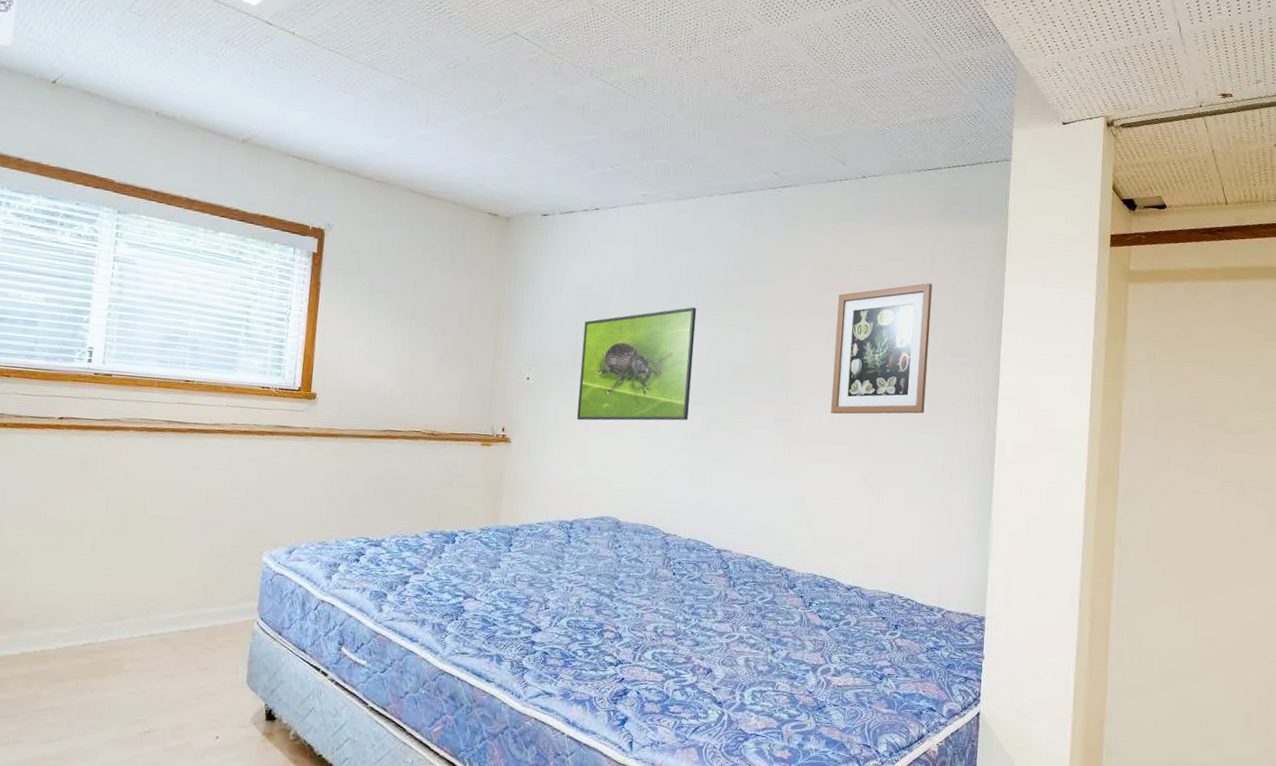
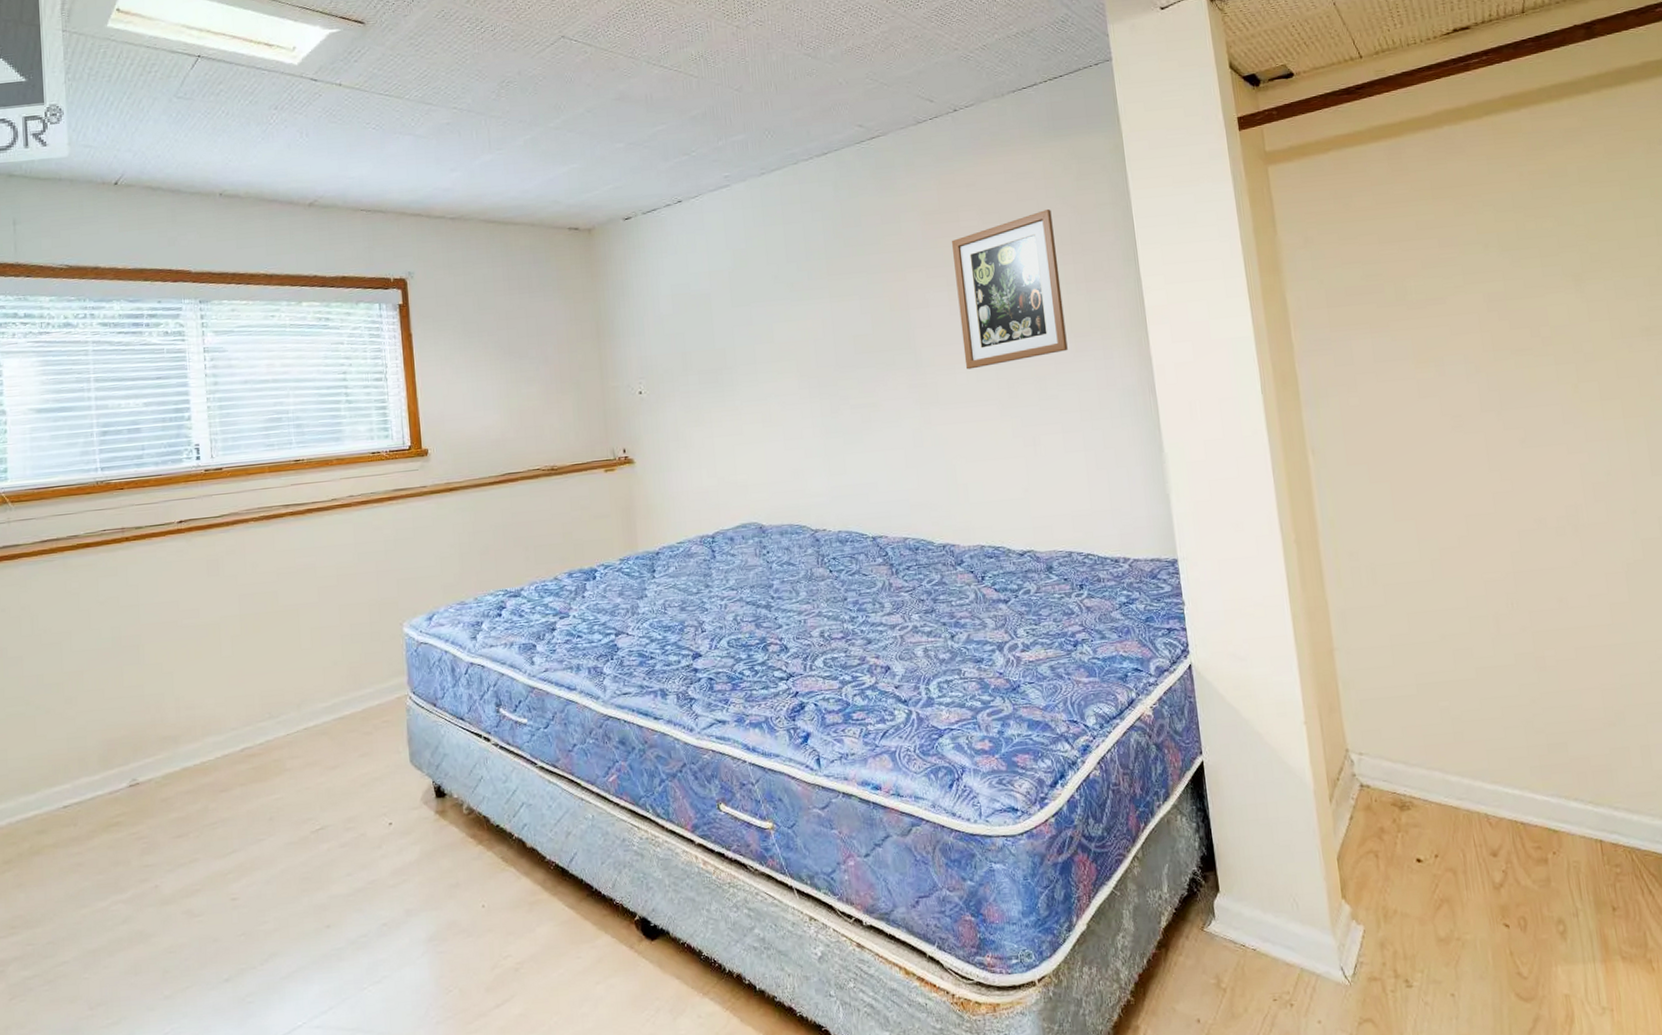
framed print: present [576,307,697,421] -> none [688,284,816,427]

